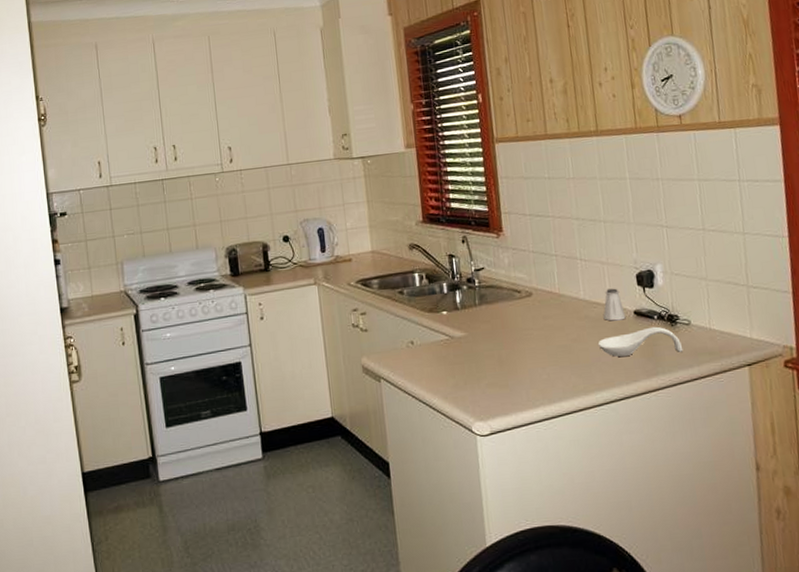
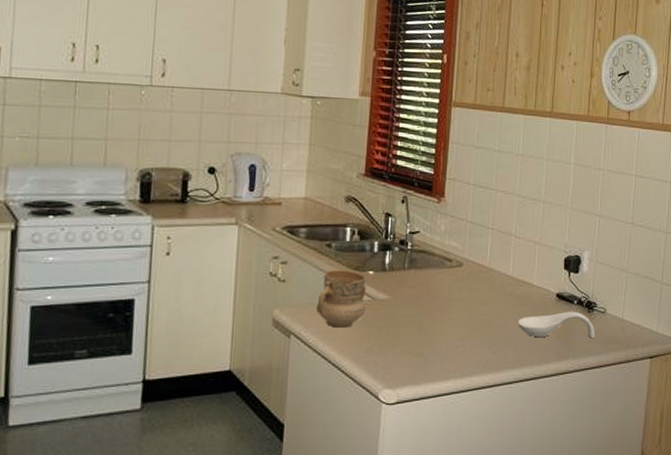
mug: none [399,312,446,368] -> present [316,269,367,328]
saltshaker: present [603,288,626,321] -> none [527,269,548,301]

